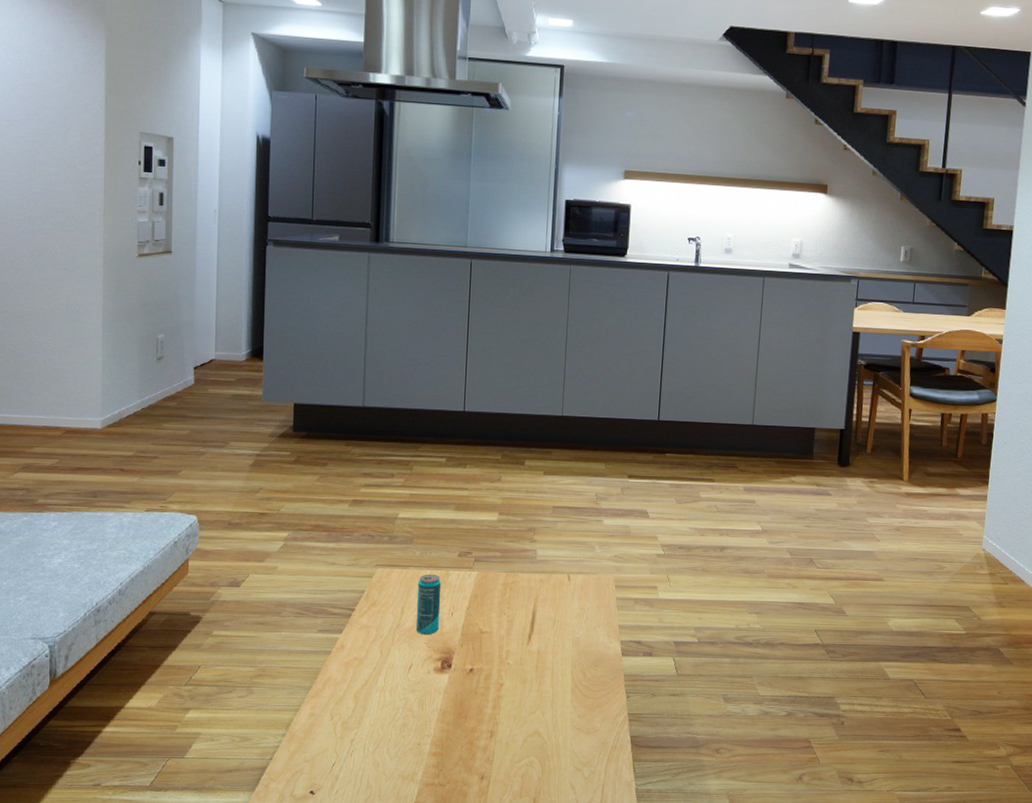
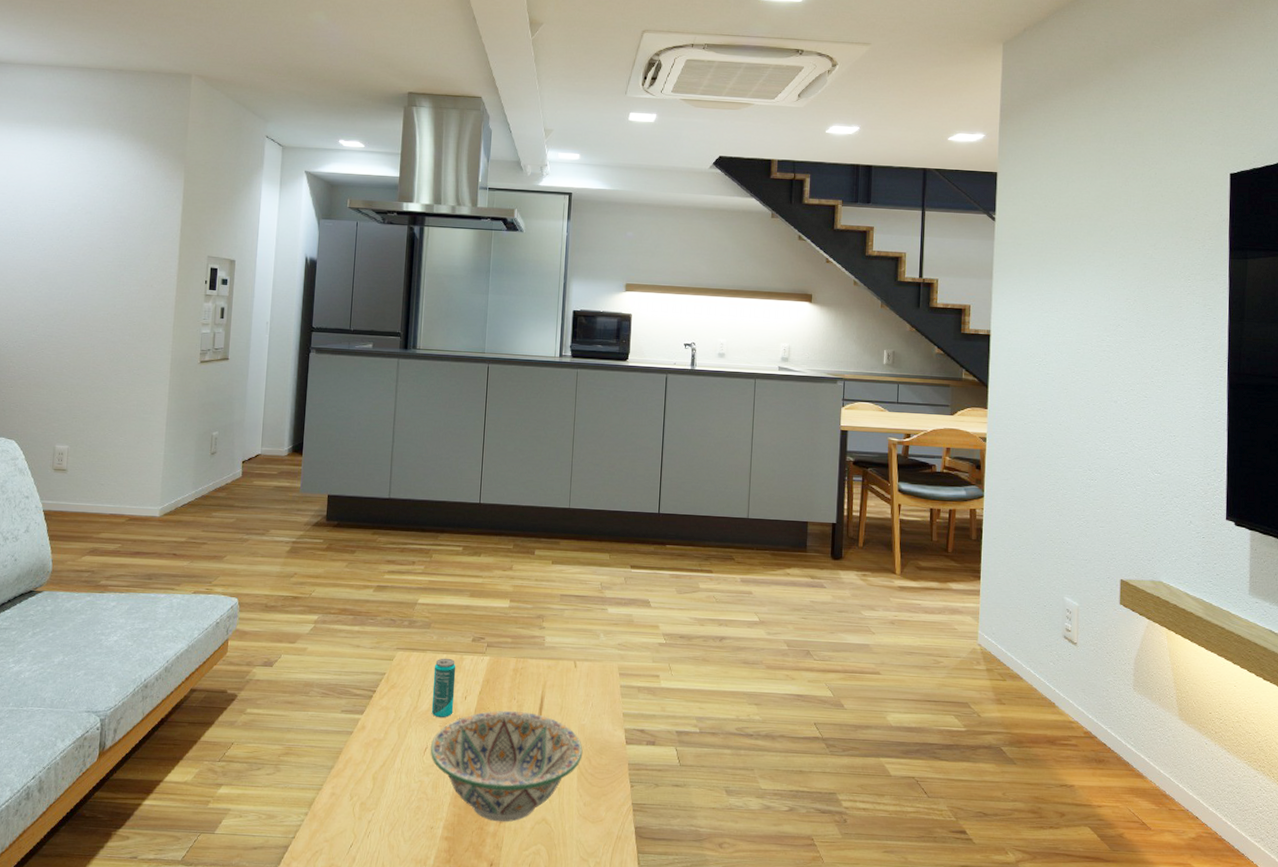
decorative bowl: none [415,625,577,736] -> present [430,710,583,822]

